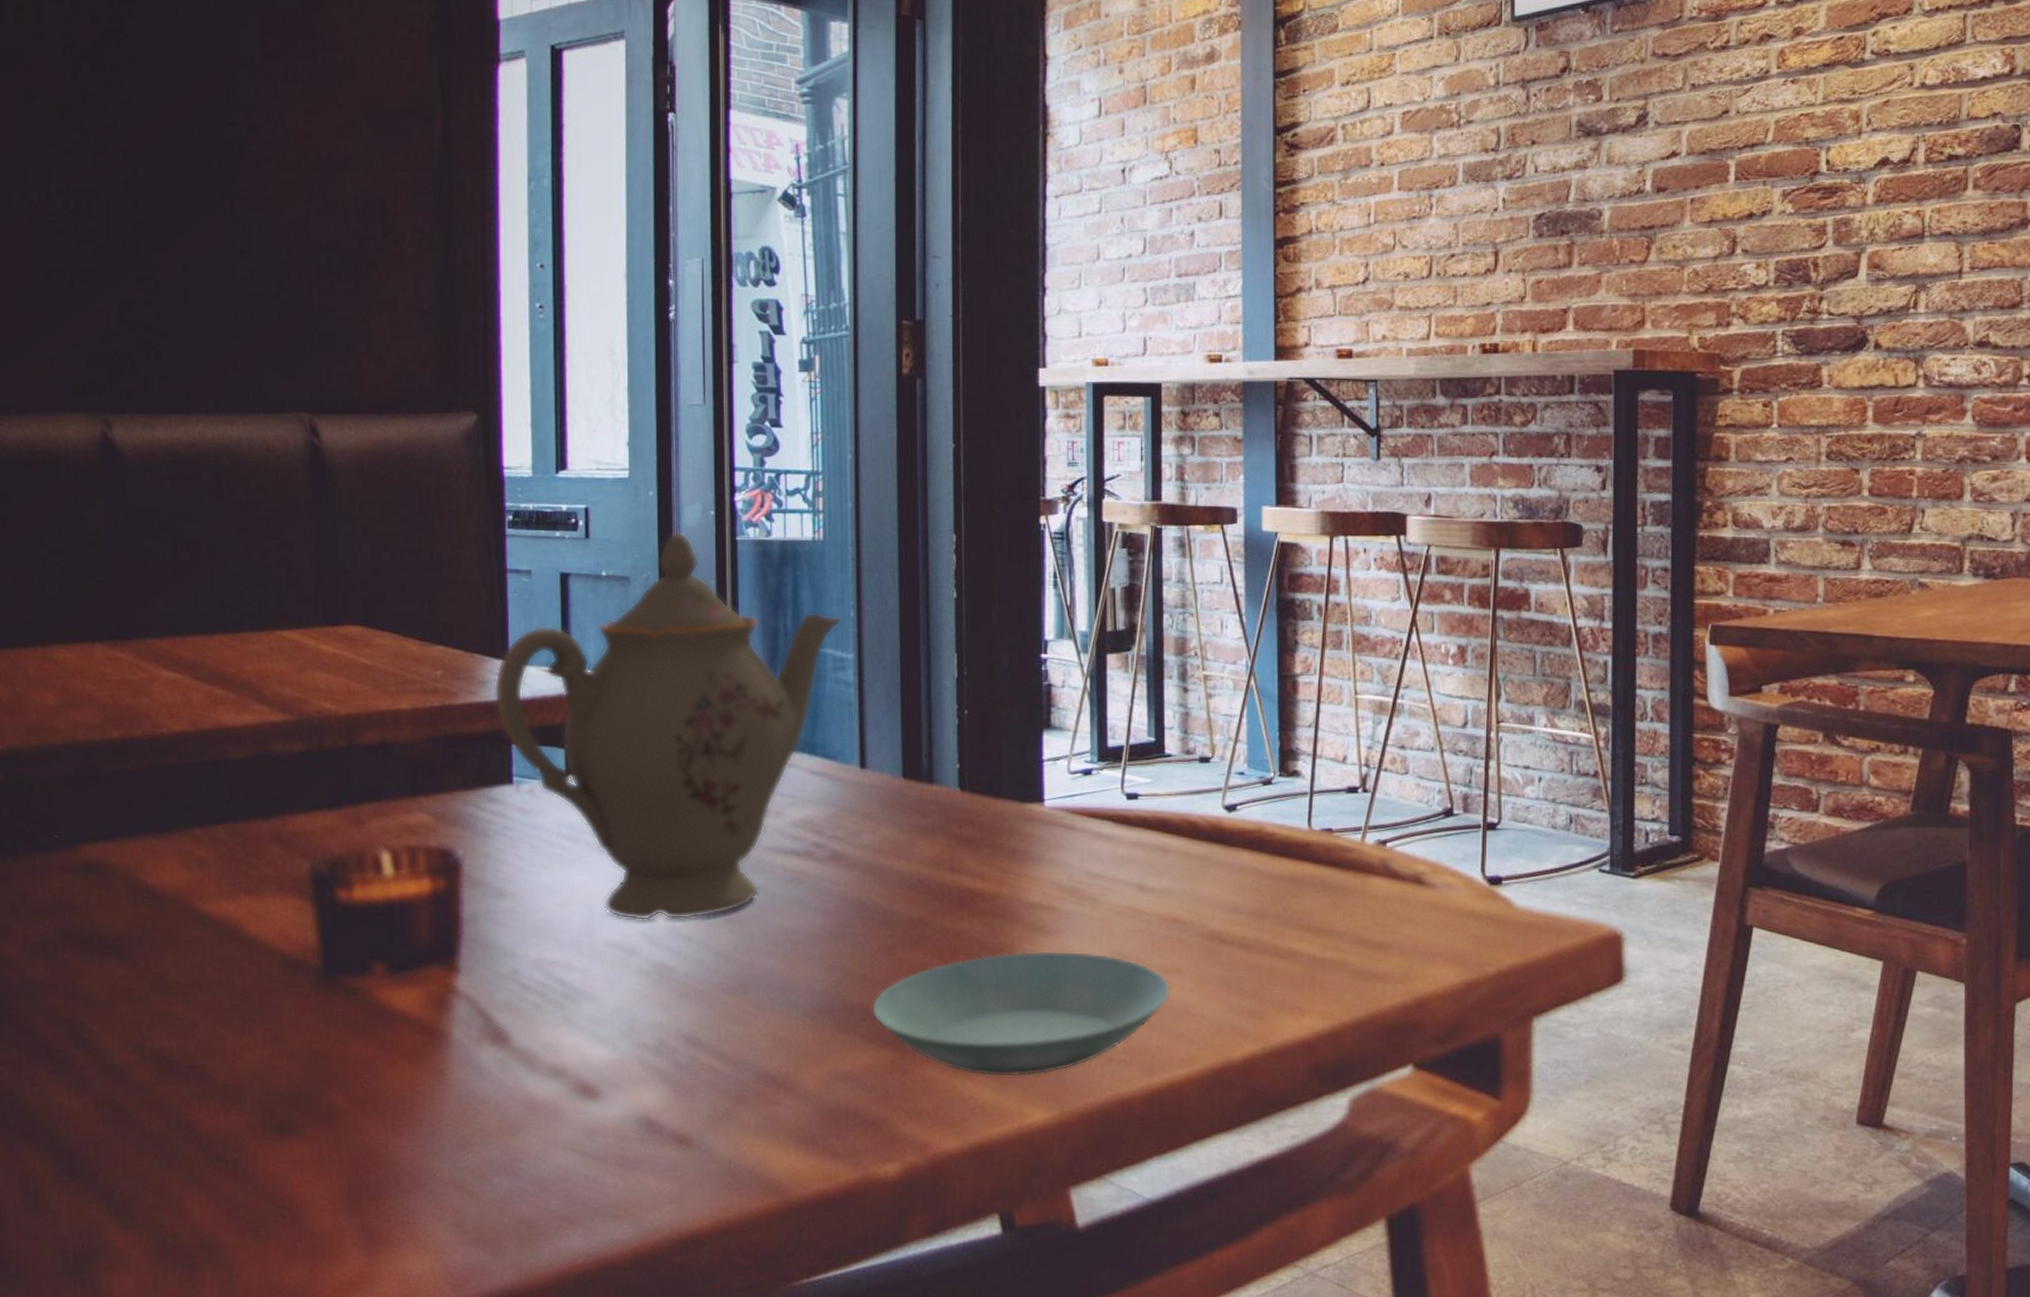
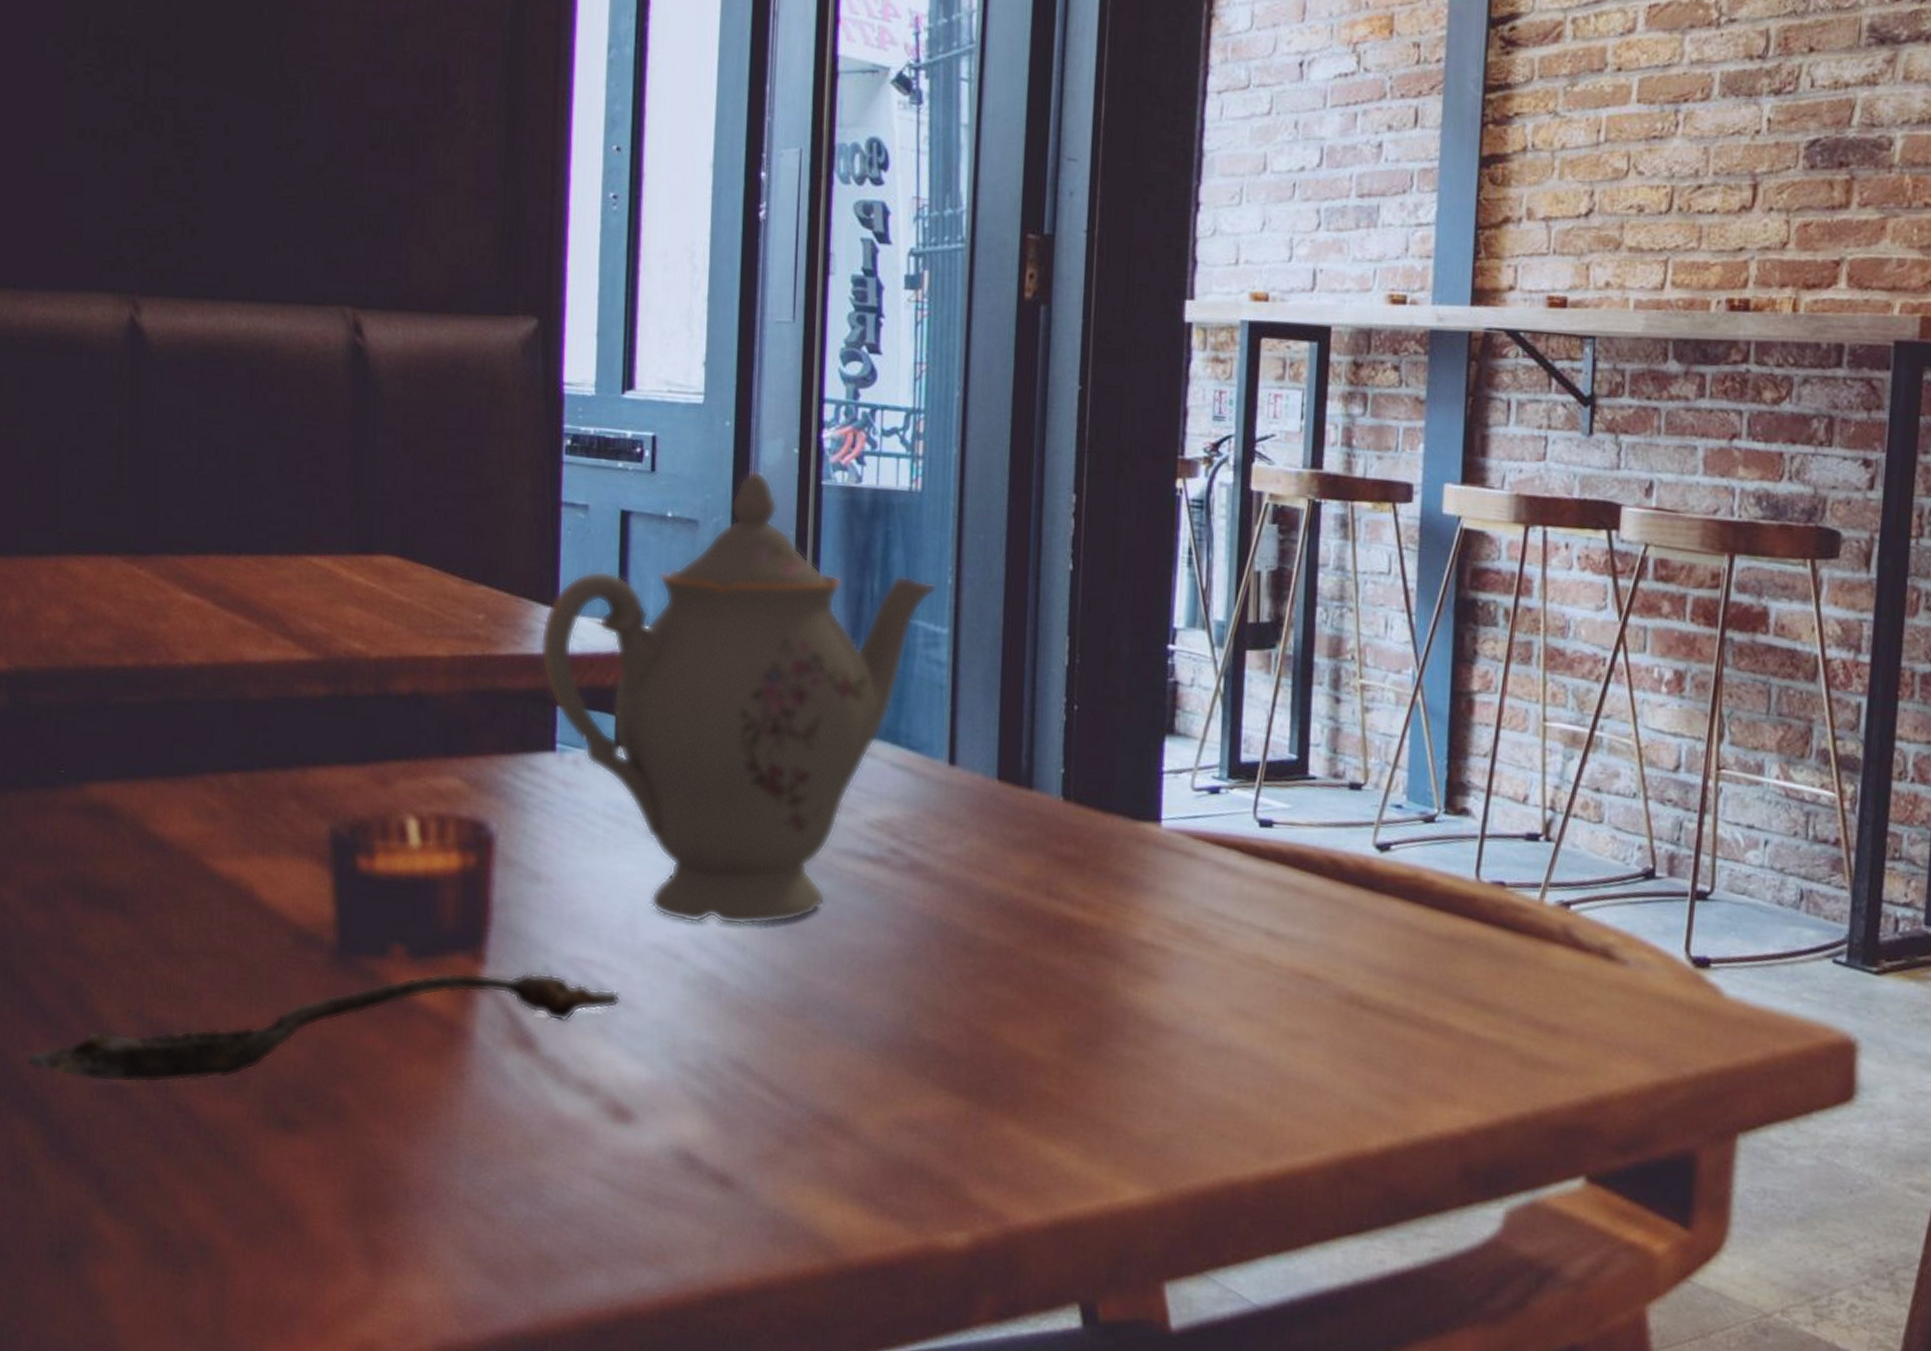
spoon: none [35,976,582,1109] -> present [27,972,620,1084]
saucer: present [872,950,1172,1077] -> none [946,996,1299,1146]

